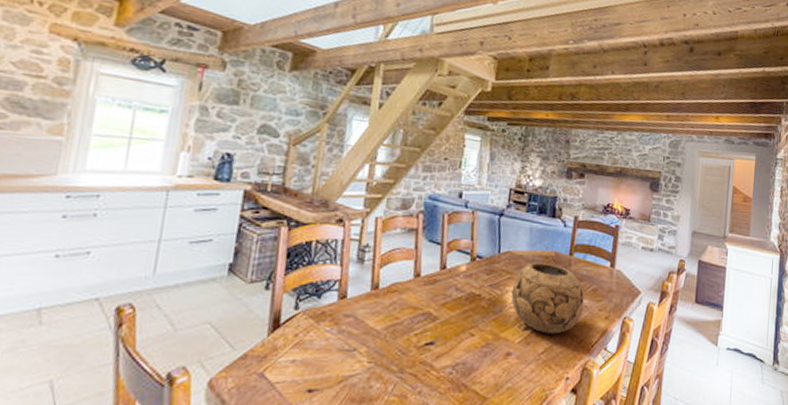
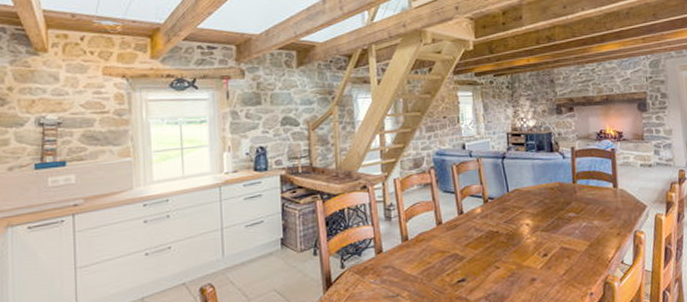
decorative bowl: present [511,263,584,335] -> none [525,193,596,257]

